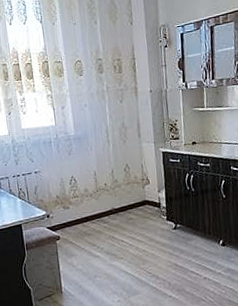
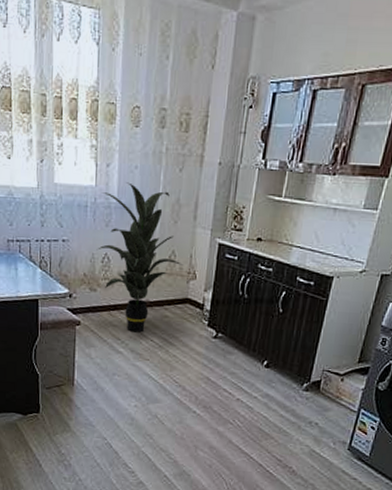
indoor plant: none [61,118,137,237] -> present [96,182,184,333]

